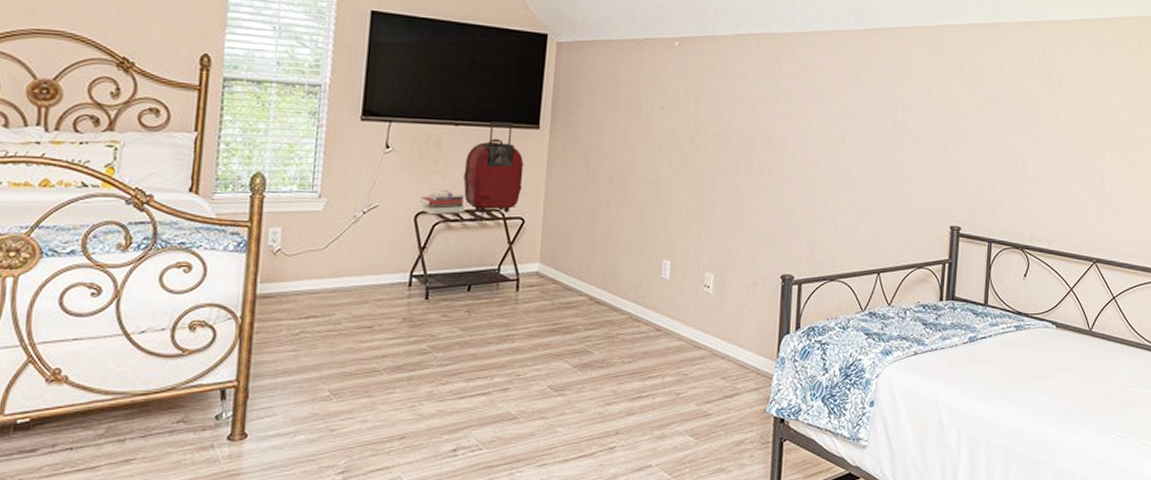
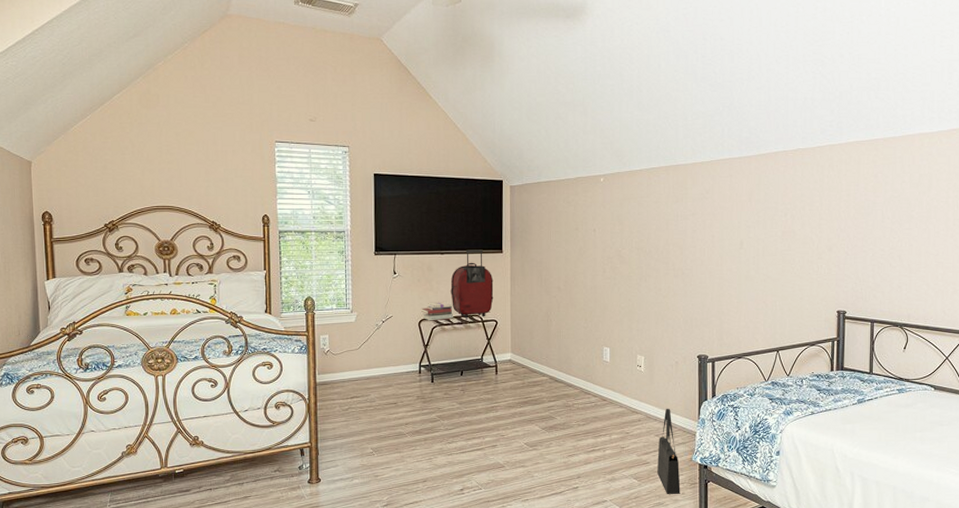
tote bag: none [720,344,749,457] -> present [657,409,681,494]

